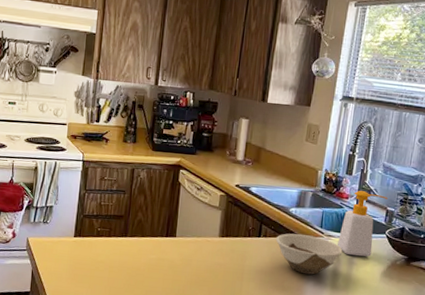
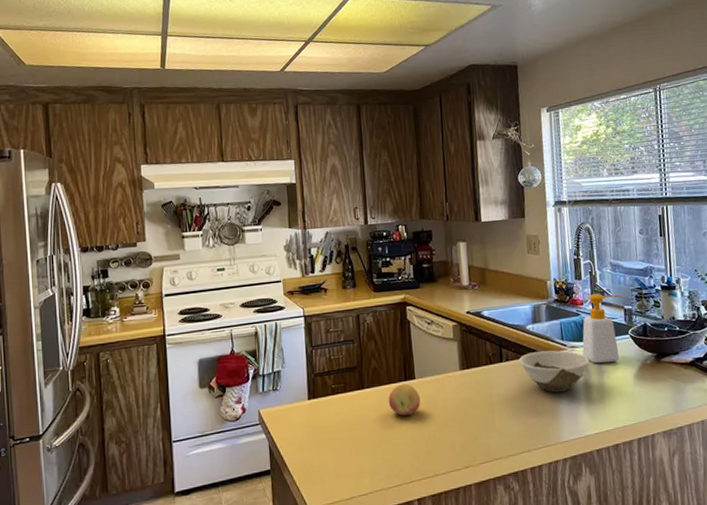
fruit: none [147,239,178,268] -> present [388,383,421,416]

